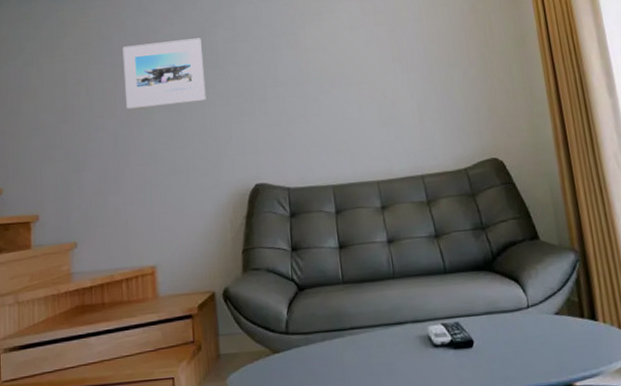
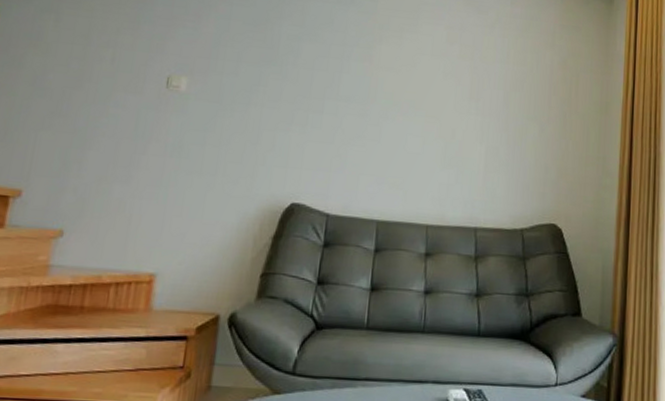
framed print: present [122,38,206,109] -> none [157,16,262,99]

